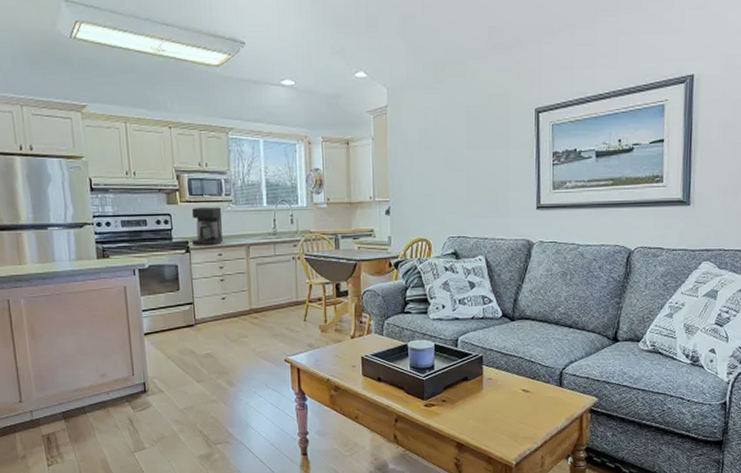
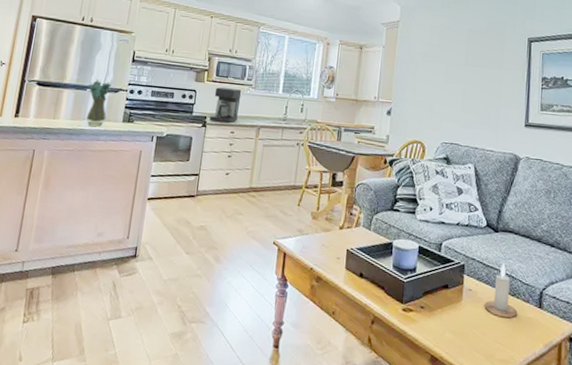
vase: none [48,215,78,268] -> present [85,79,111,128]
candle: none [505,349,539,400] -> present [484,263,518,319]

